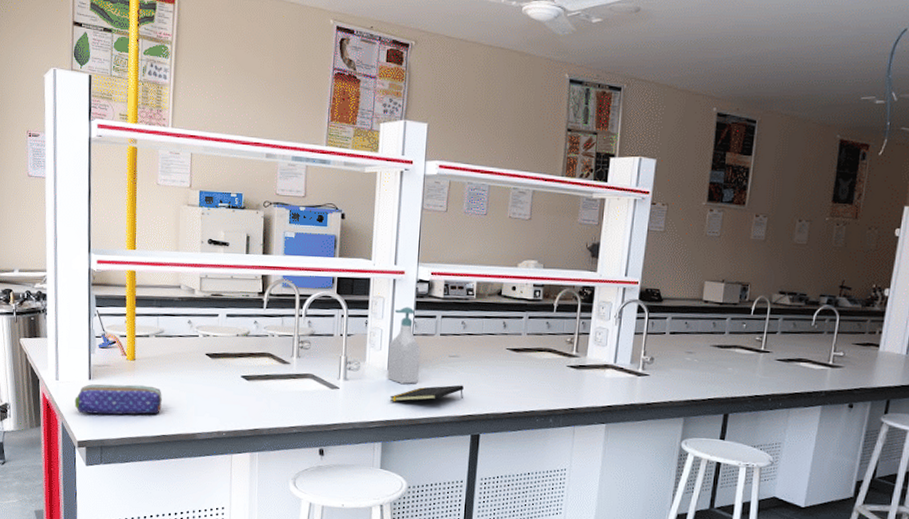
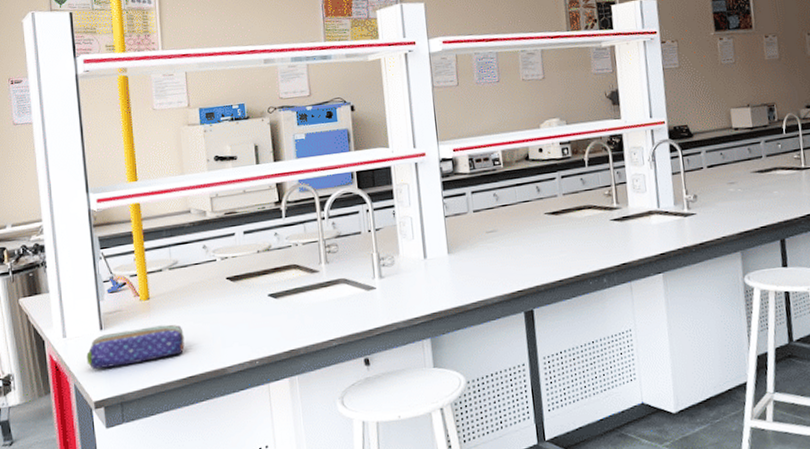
soap bottle: present [387,307,421,385] -> none [421,188,459,272]
notepad: present [389,385,464,402] -> none [430,260,509,293]

